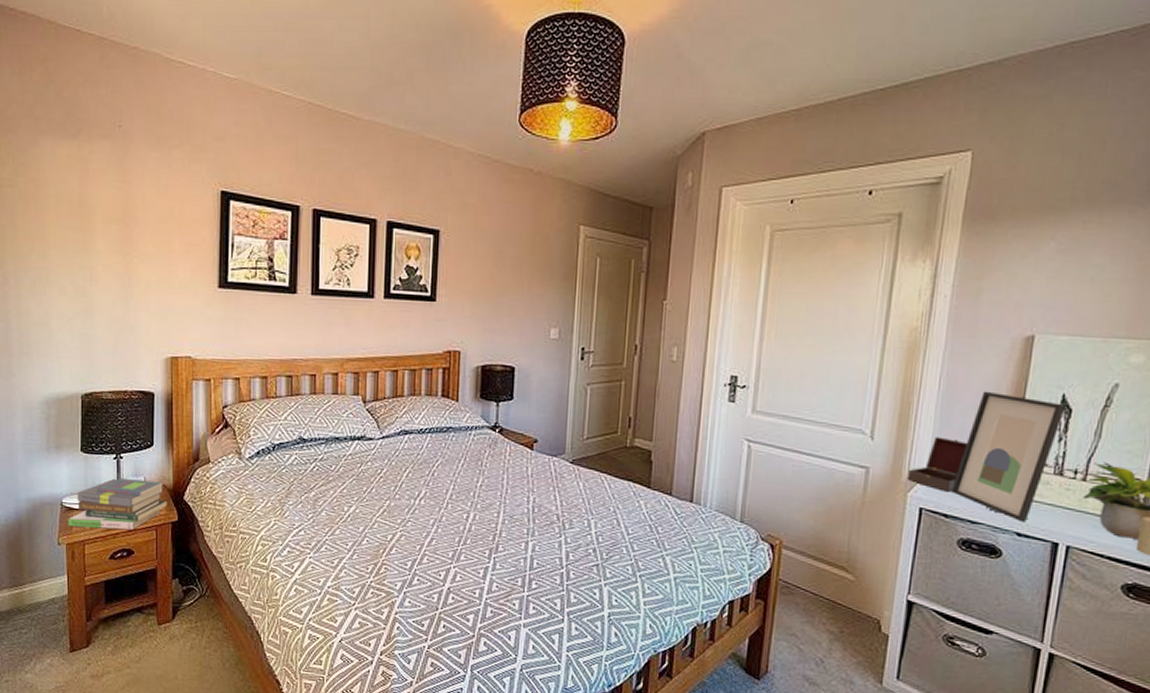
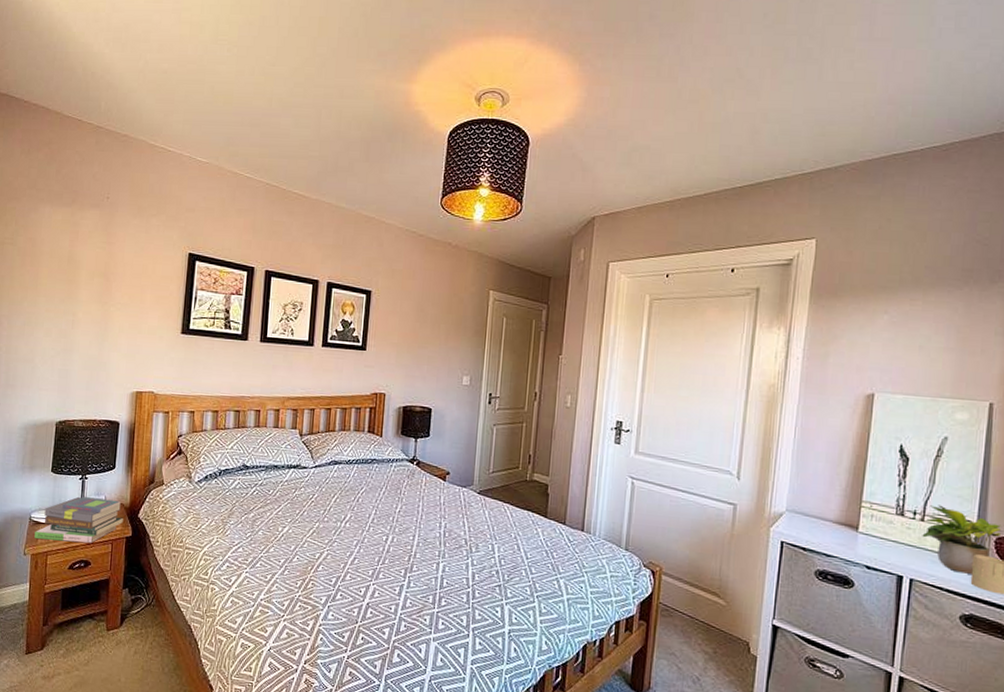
jewelry box: present [906,437,967,492] -> none [769,479,820,528]
picture frame: present [951,391,1069,523] -> none [808,440,906,557]

